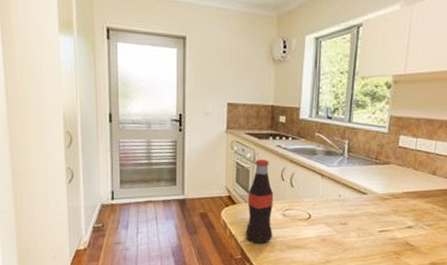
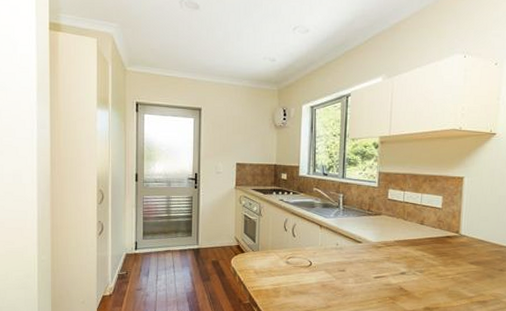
bottle: present [245,159,274,243] -> none [252,211,278,289]

